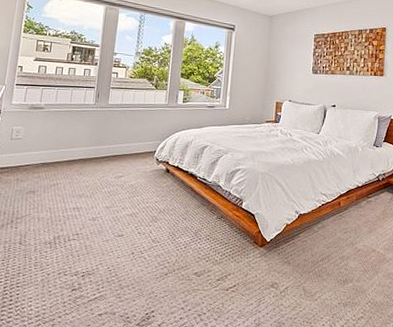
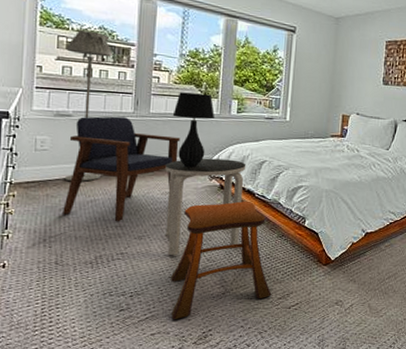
armchair: none [29,108,133,204] -> present [63,116,181,222]
floor lamp: none [33,35,80,167] -> present [64,30,112,182]
side table: none [116,144,190,237] -> present [165,158,246,256]
stool: none [118,183,211,301] -> present [171,200,272,320]
table lamp: none [127,85,163,153] -> present [172,92,214,168]

